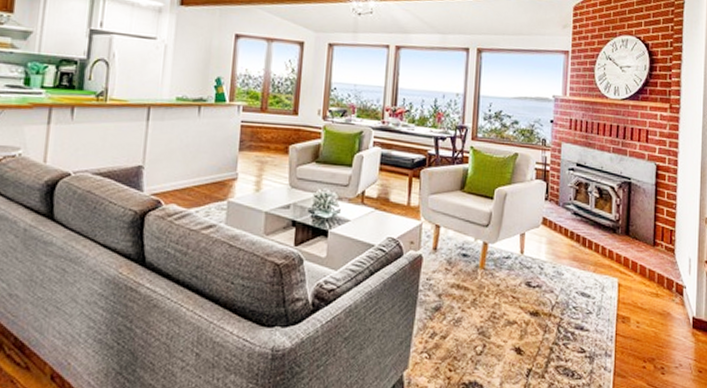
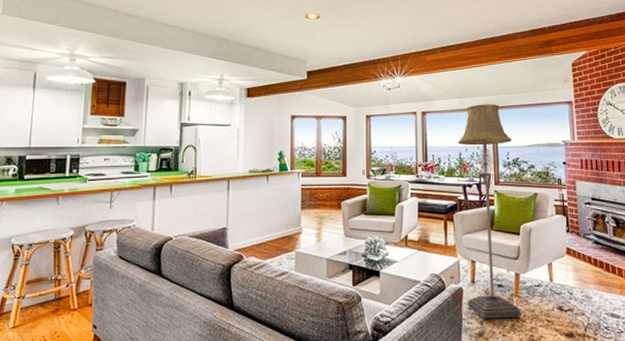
floor lamp: none [425,43,497,292] -> present [457,104,522,319]

